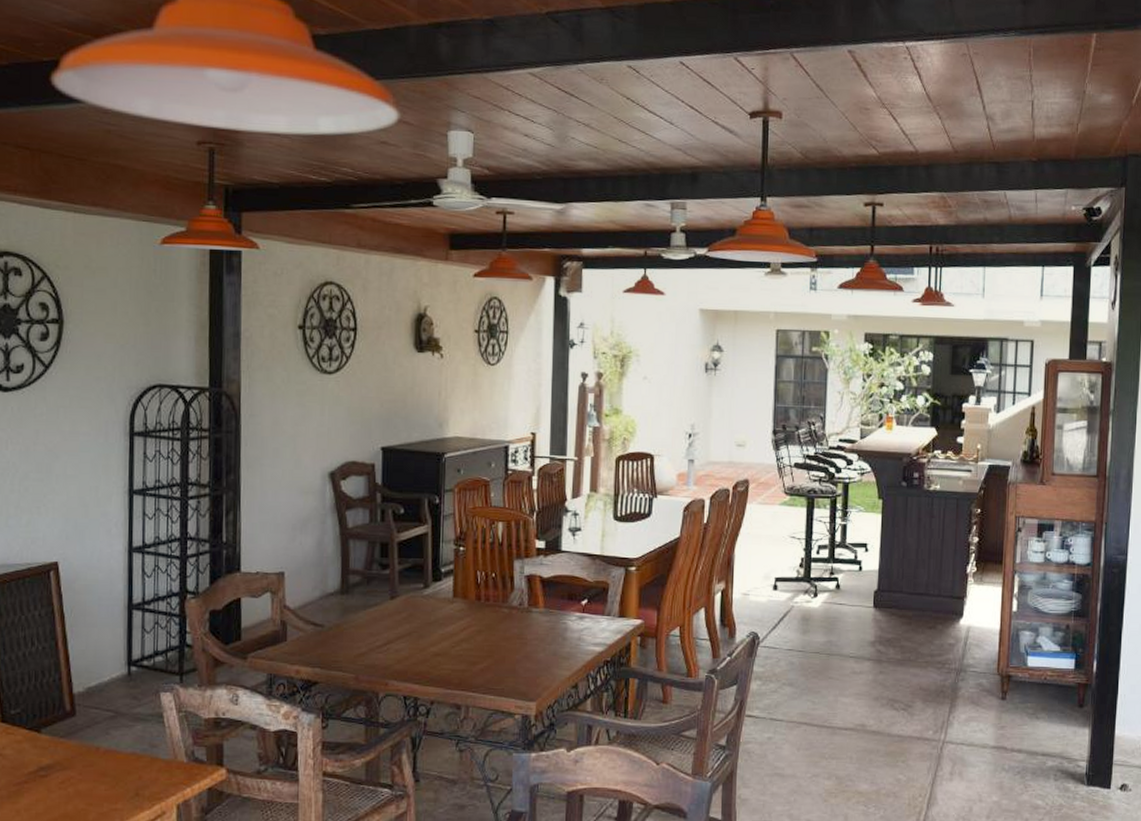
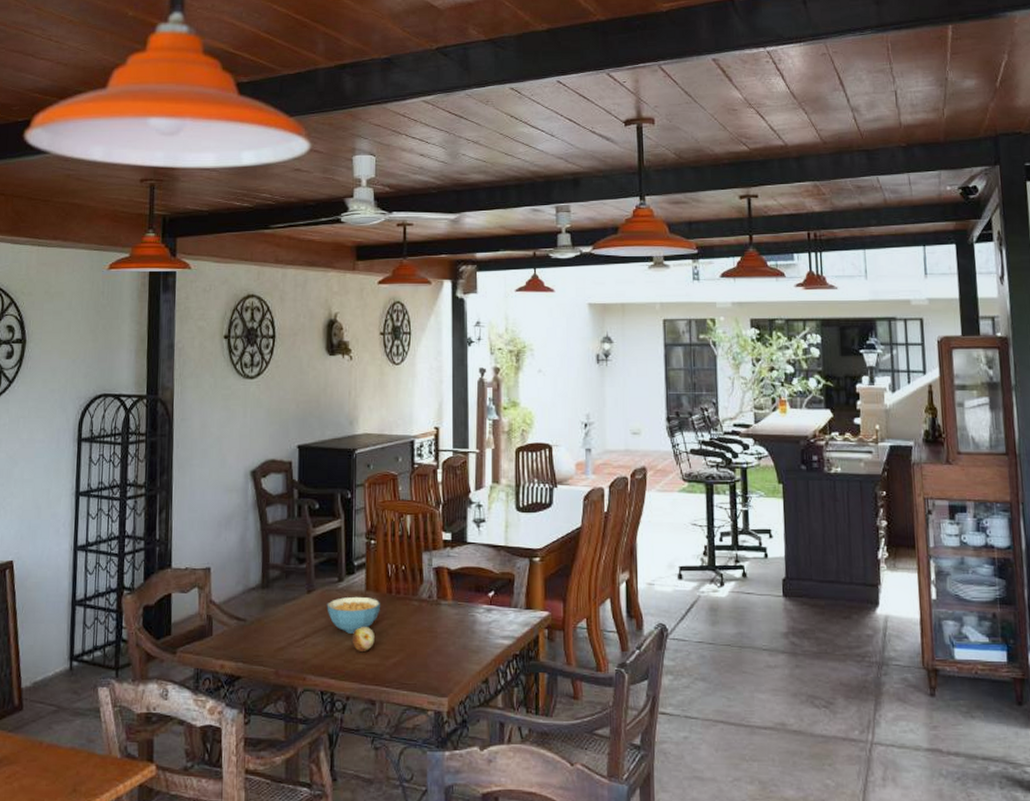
cereal bowl: none [411,603,468,640] -> present [327,596,380,634]
fruit: none [437,632,462,657] -> present [352,626,375,651]

